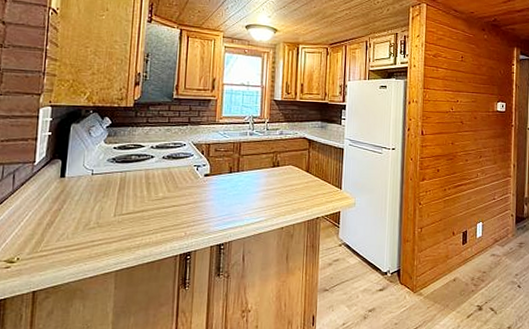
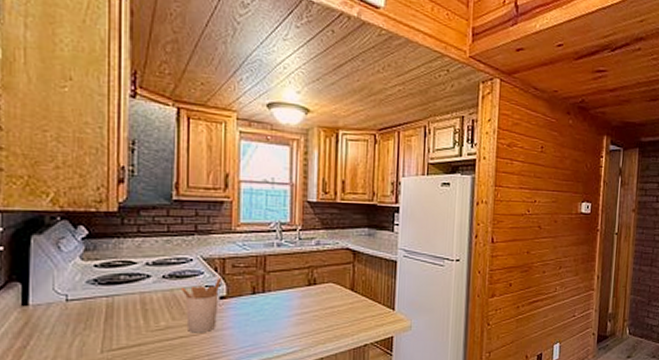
utensil holder: none [175,158,207,203] -> present [180,276,223,333]

